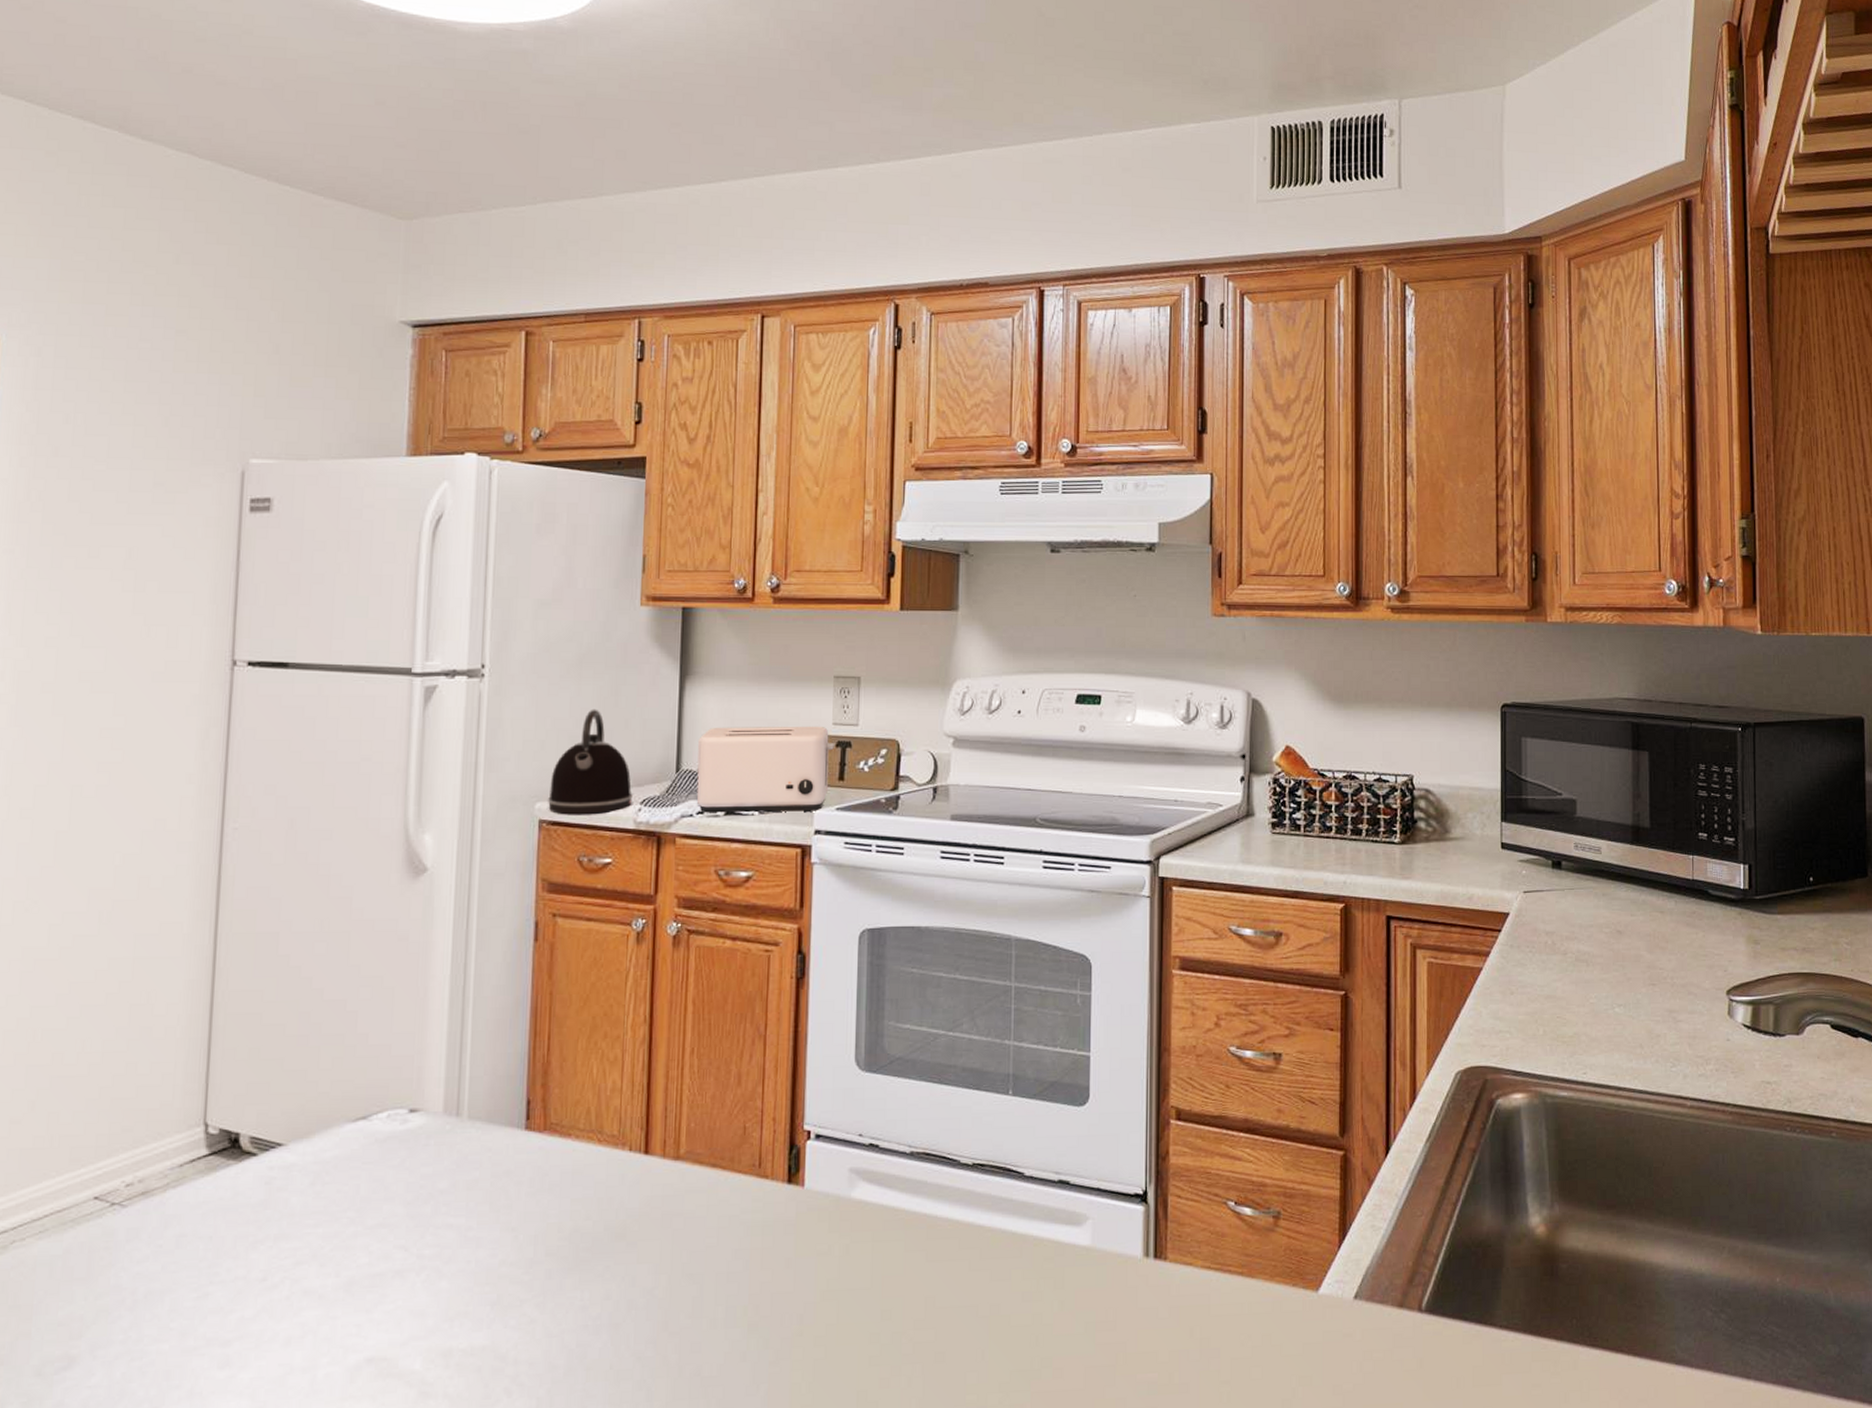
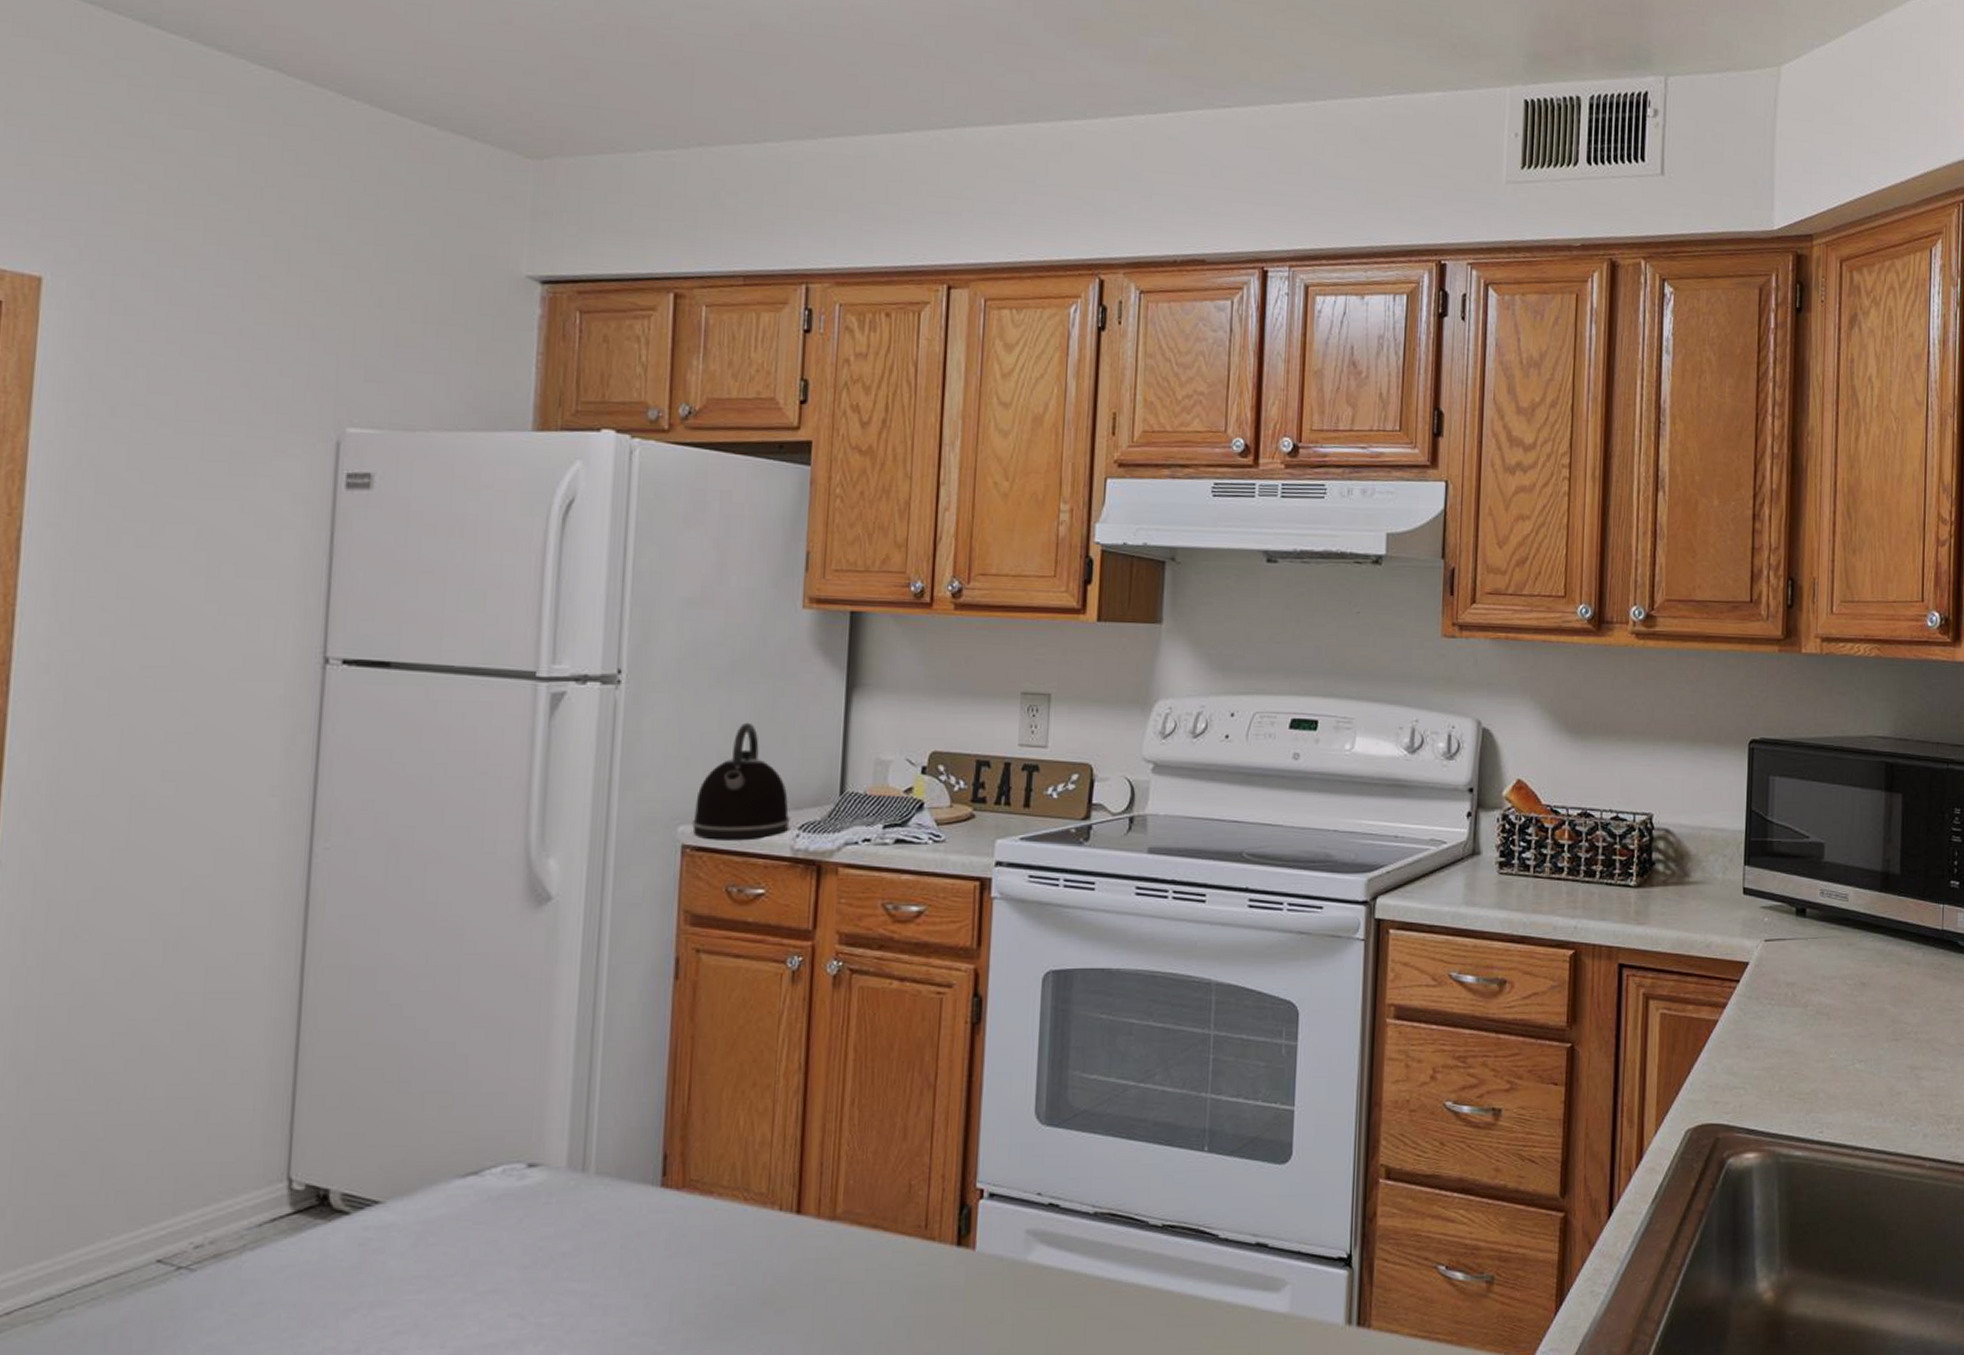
toaster: present [696,726,834,813] -> none [863,745,1020,841]

